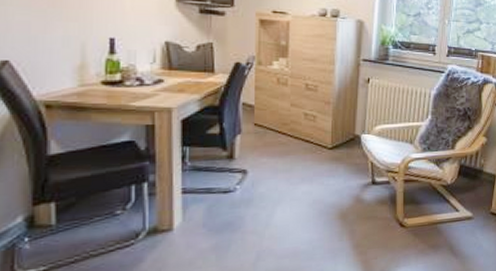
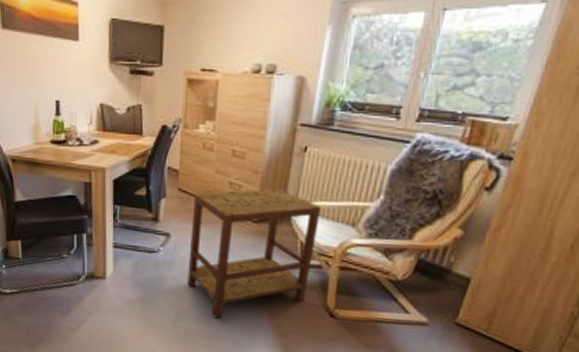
side table: none [267,116,386,251] -> present [187,188,322,319]

